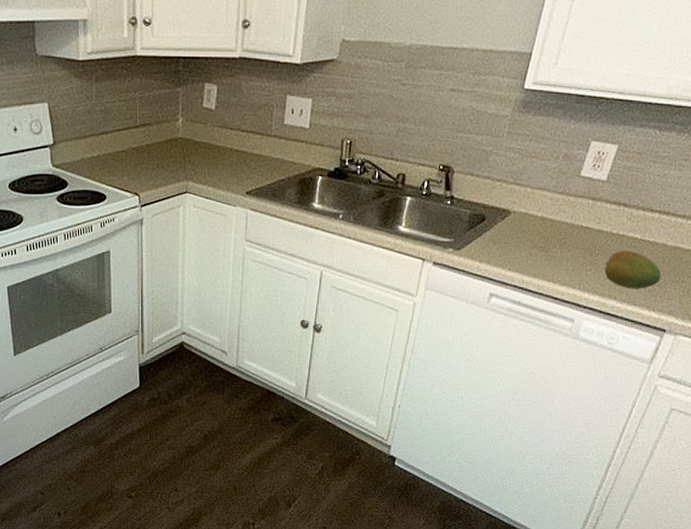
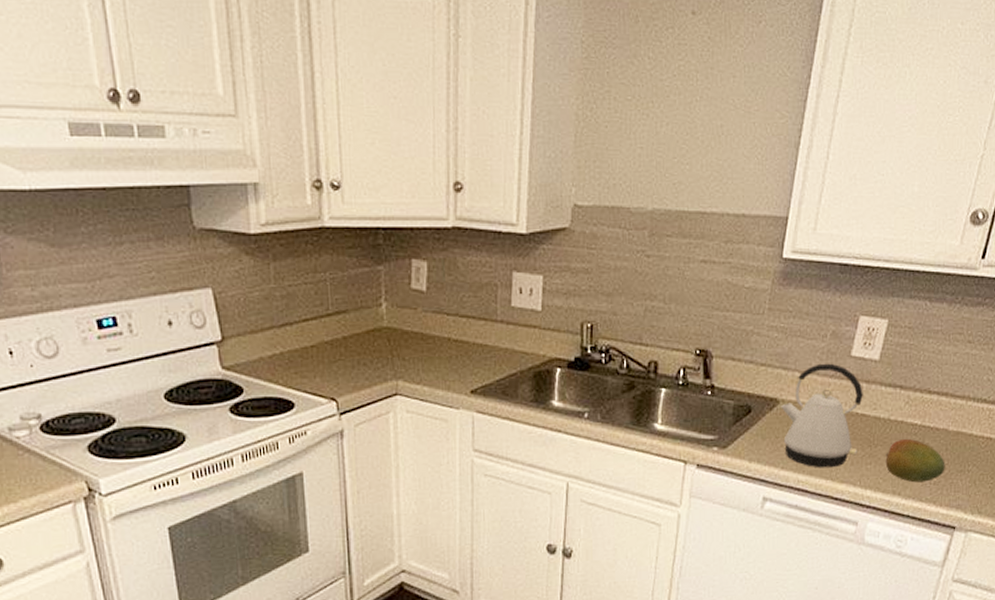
kettle: none [512,181,589,272] -> present [781,363,863,468]

